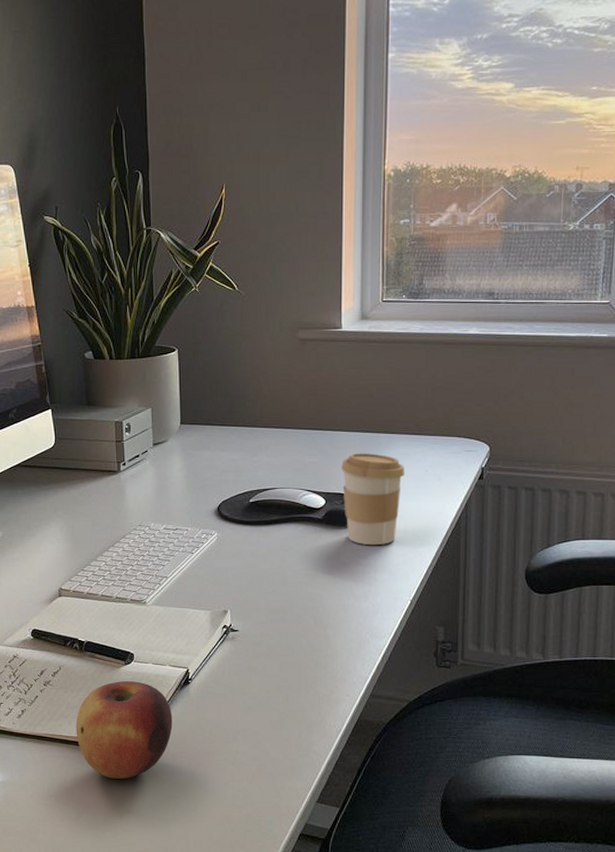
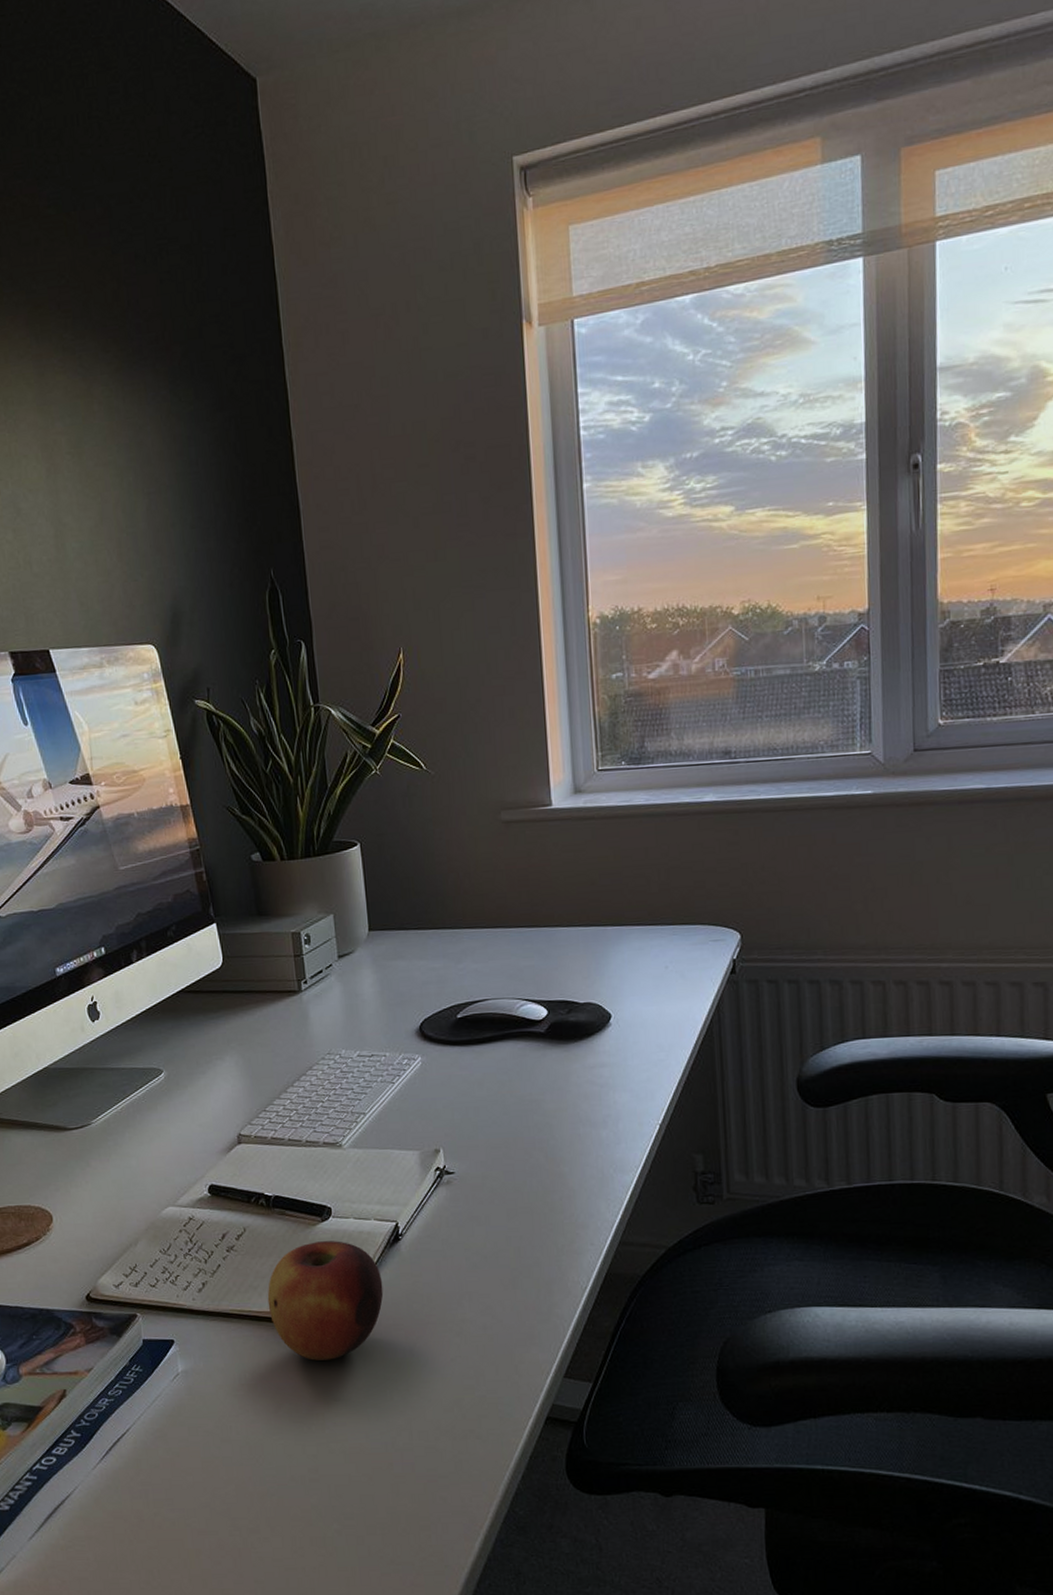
coffee cup: present [340,453,405,546] -> none [562,950,641,1062]

